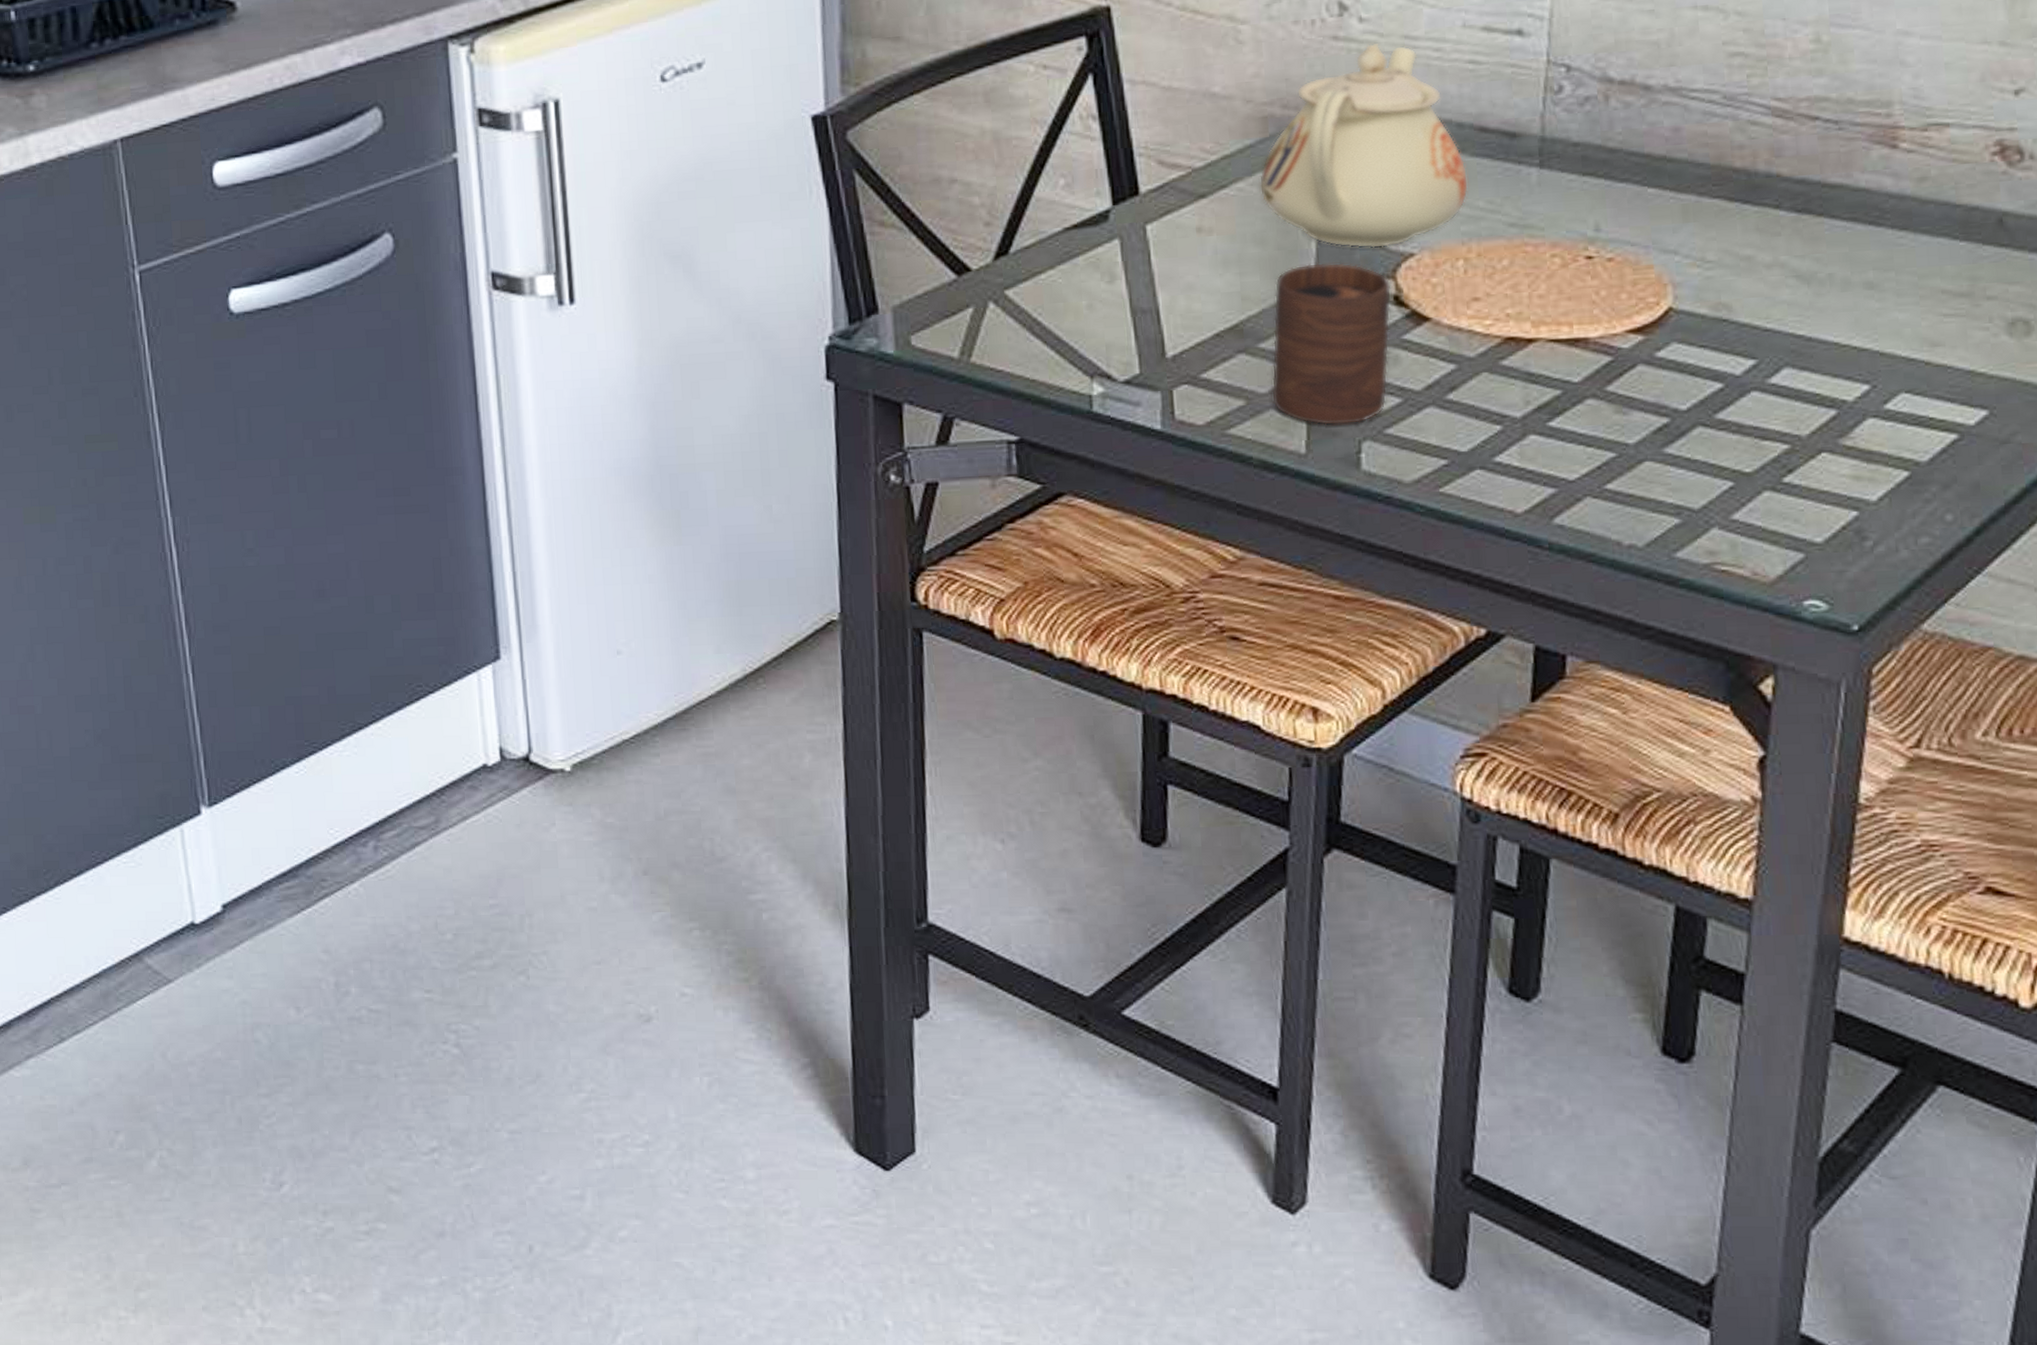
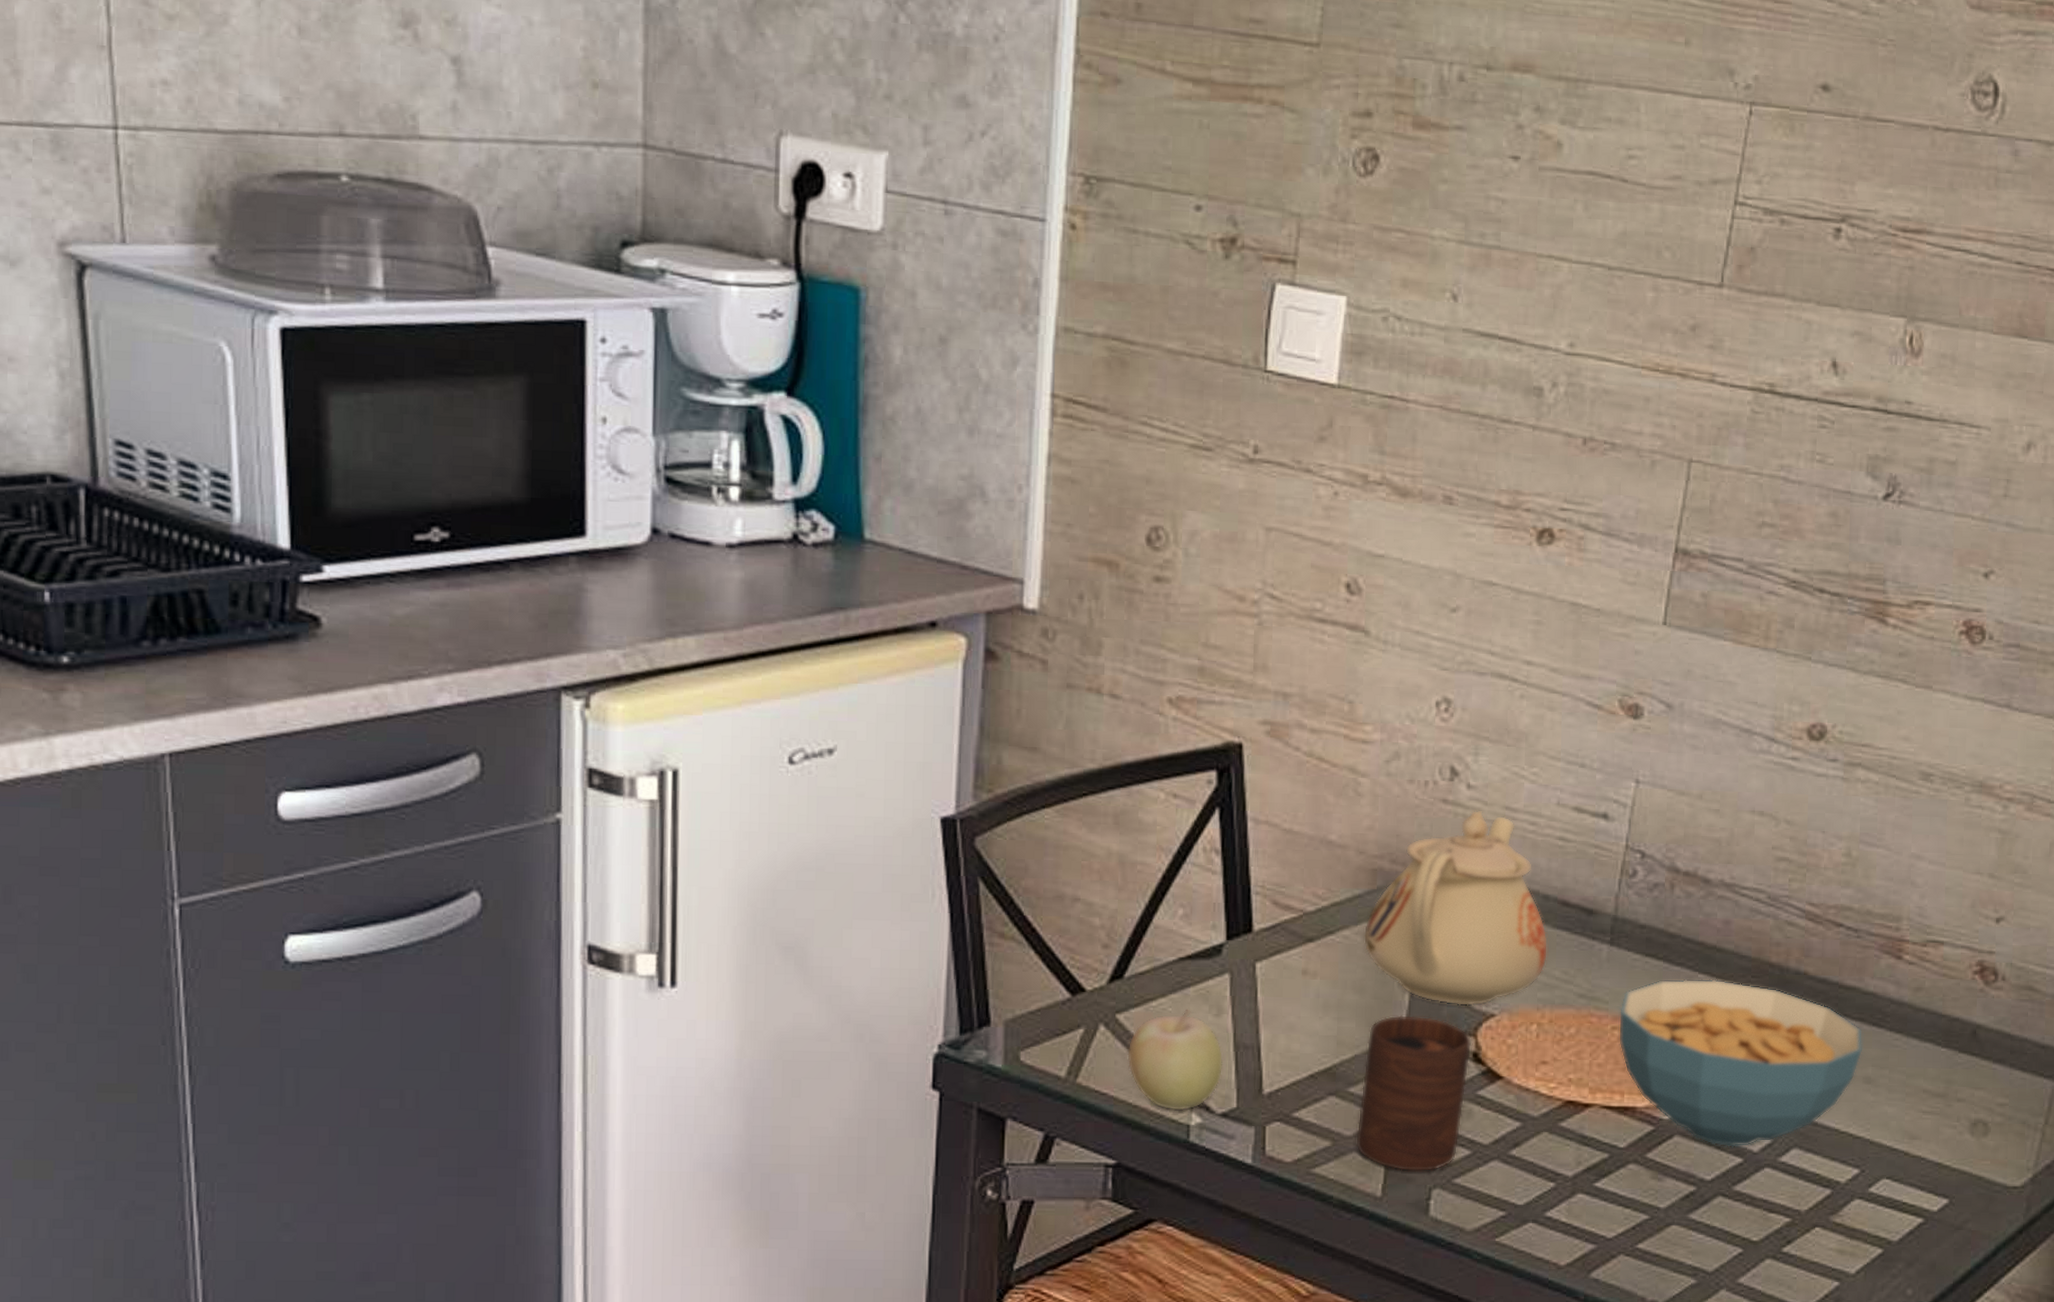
fruit: none [1019,278,1122,382] -> present [1127,1009,1224,1111]
cereal bowl: none [1557,192,1860,373] -> present [1618,979,1864,1147]

